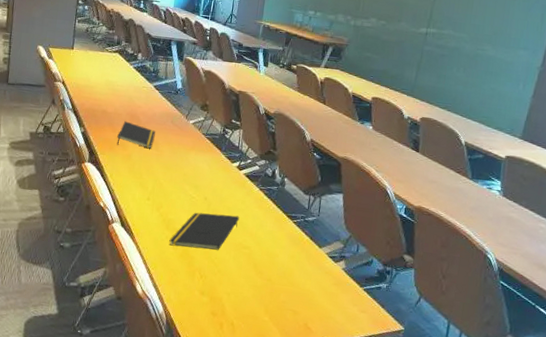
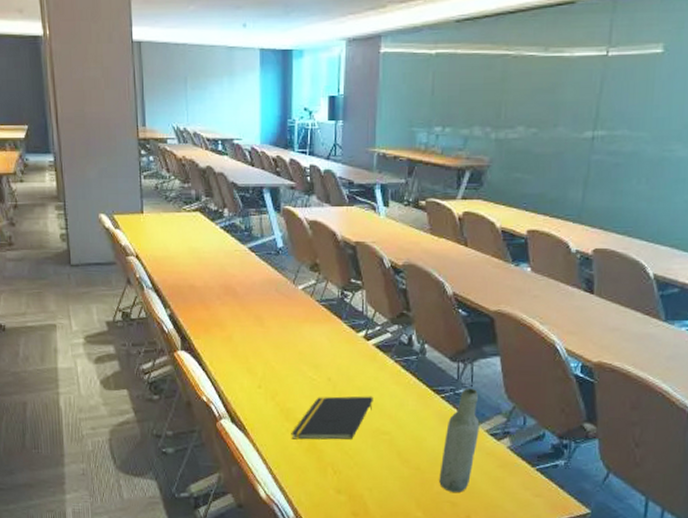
notepad: present [116,121,155,148] -> none [212,295,258,326]
bottle: none [285,216,323,303] -> present [439,388,480,492]

